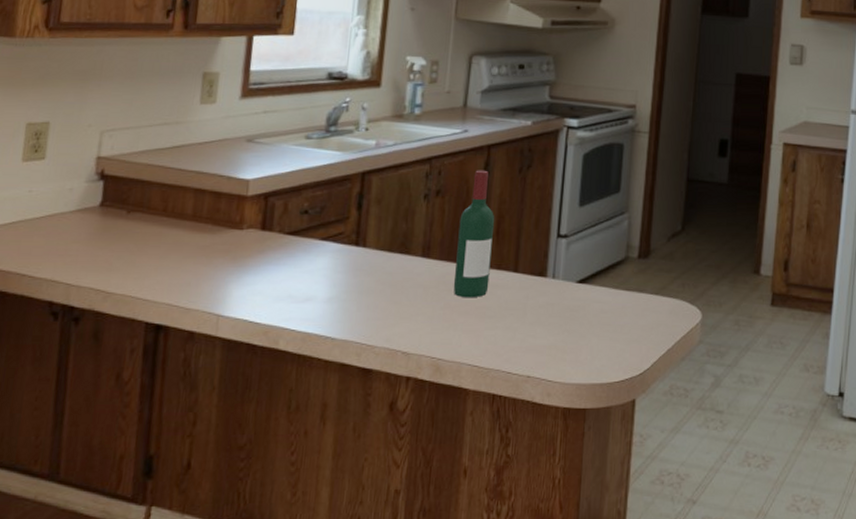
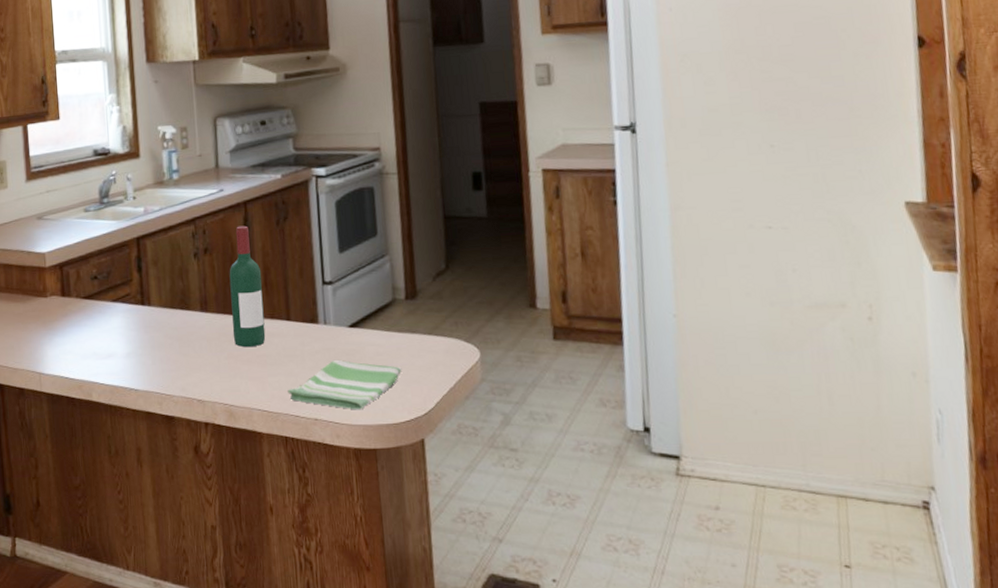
dish towel: none [503,315,624,368] -> present [287,359,402,410]

